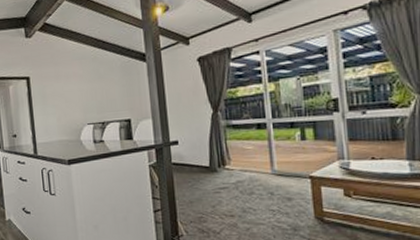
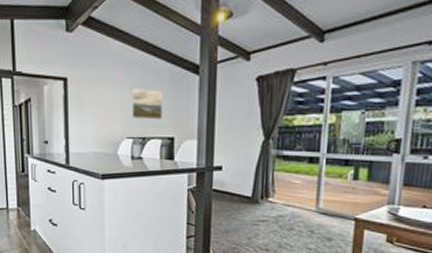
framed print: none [87,79,118,106] -> present [131,87,163,120]

